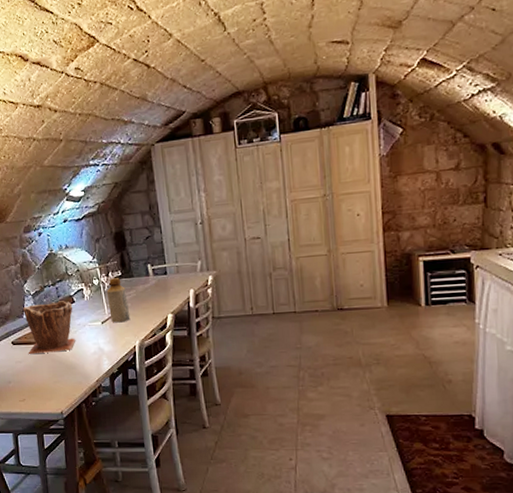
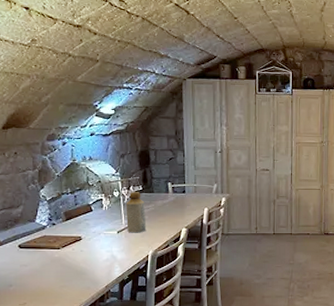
plant pot: present [22,301,76,355] -> none [35,209,90,259]

